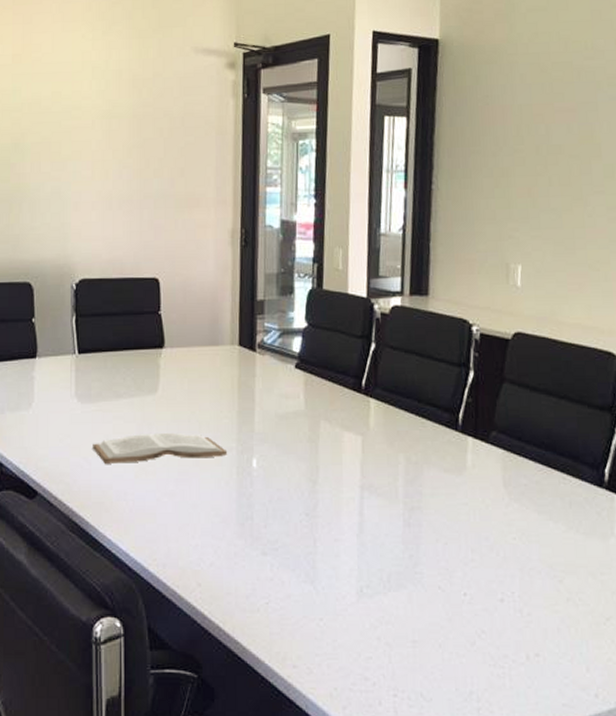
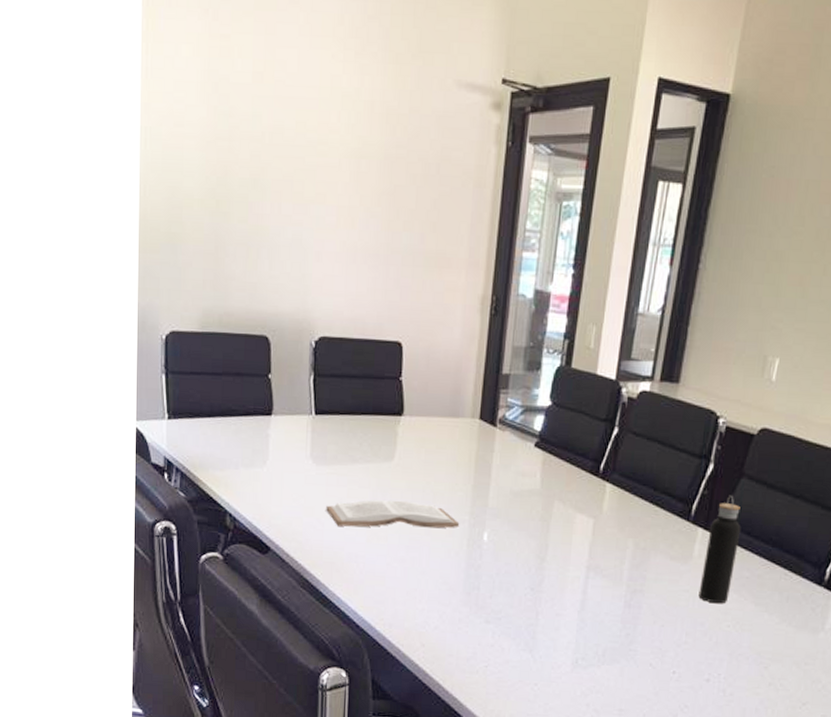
water bottle: none [478,401,512,515] -> present [698,495,741,604]

